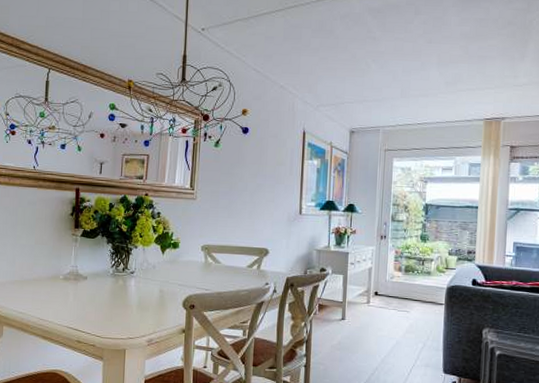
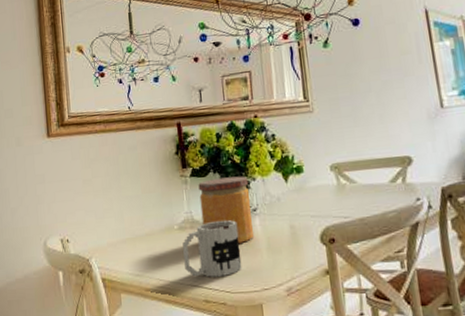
mug: none [64,277,116,323] -> present [182,220,242,277]
jar: none [85,241,131,299] -> present [198,176,254,245]

